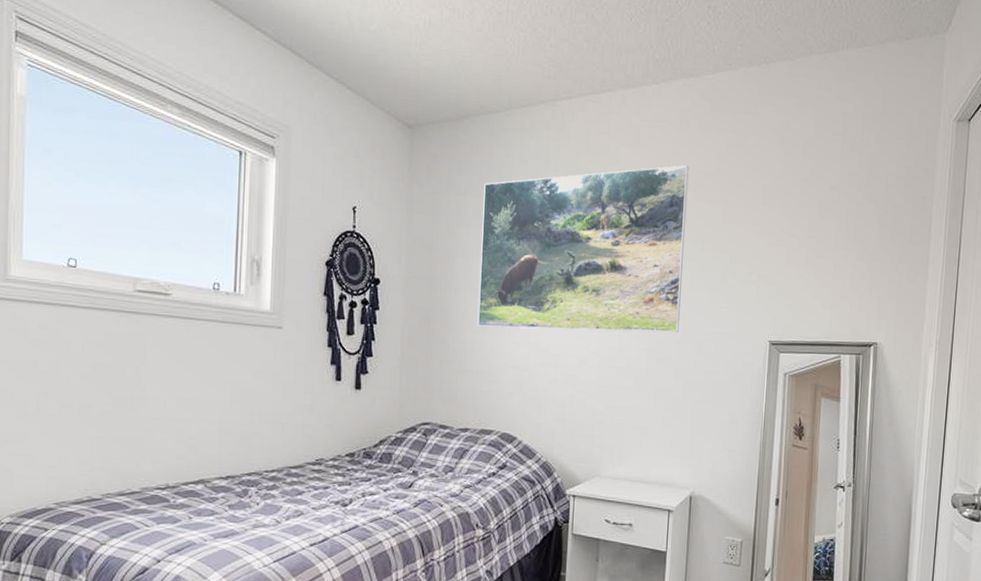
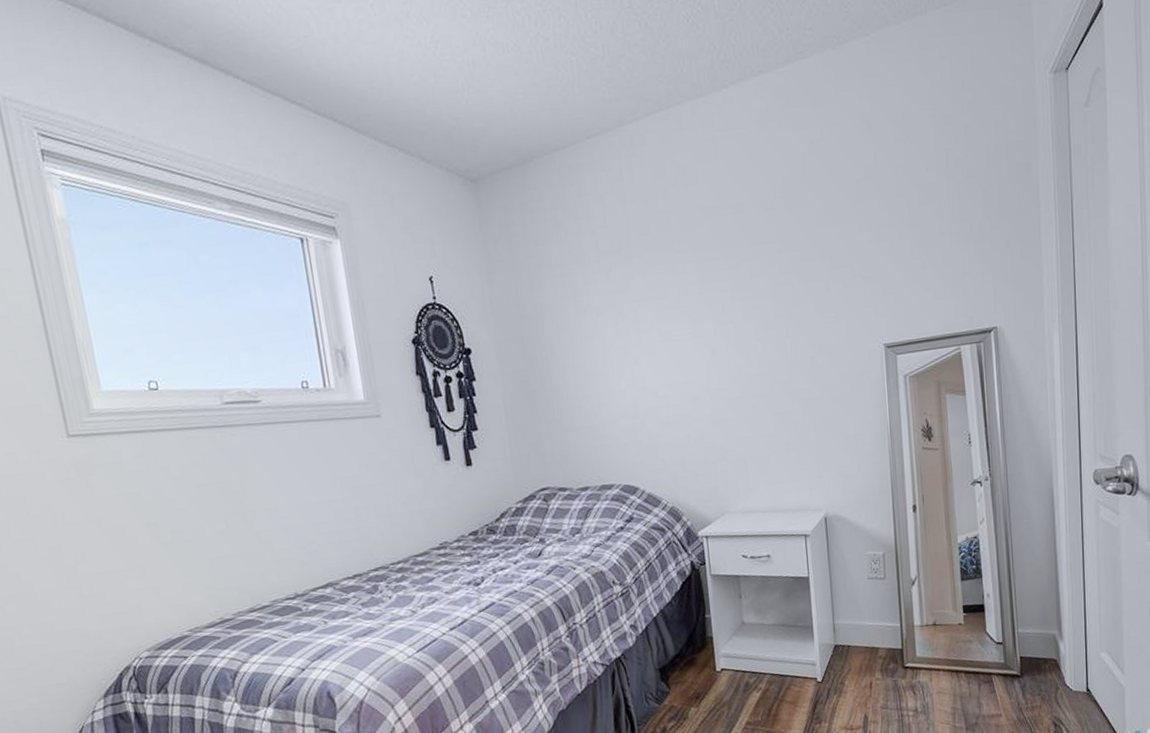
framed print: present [477,165,689,333] -> none [562,172,788,381]

